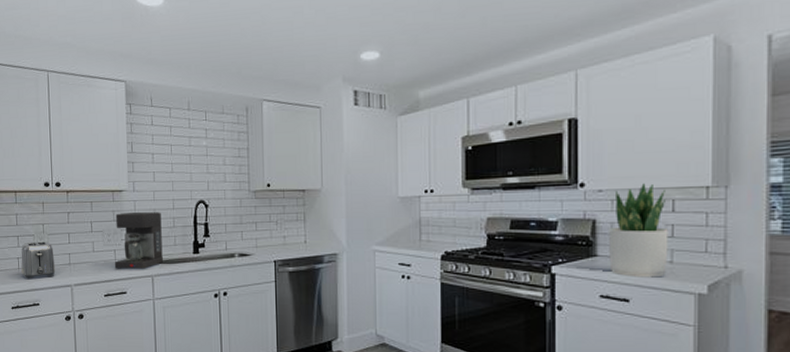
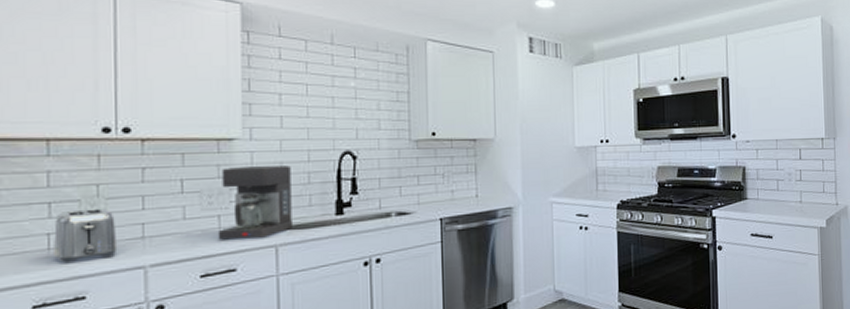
planter: present [609,183,669,278] -> none [755,135,799,217]

